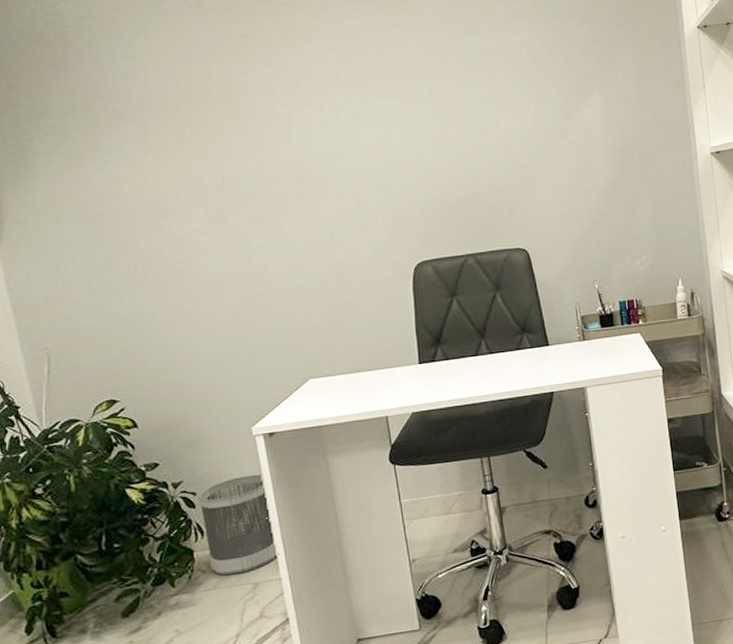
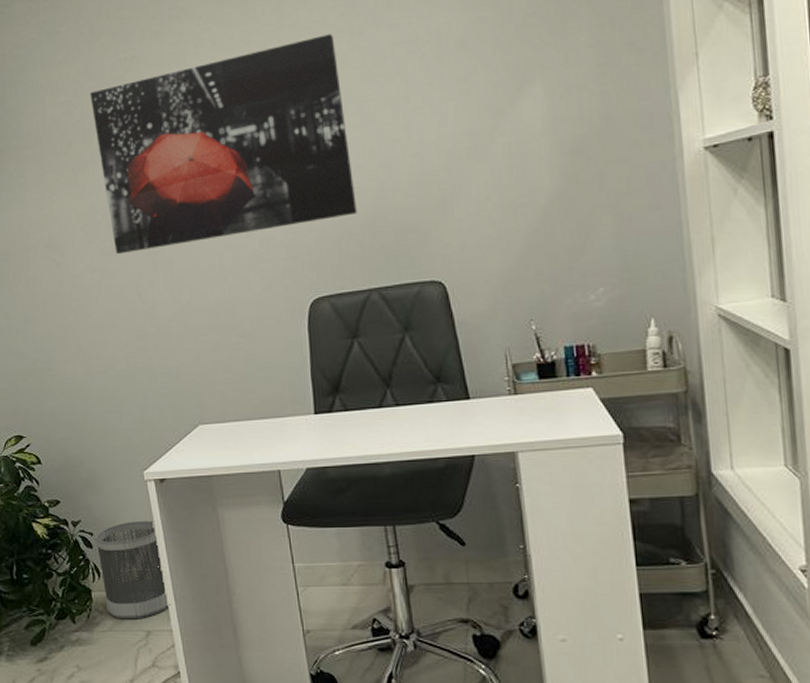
wall art: none [198,37,455,219] -> present [90,34,357,255]

